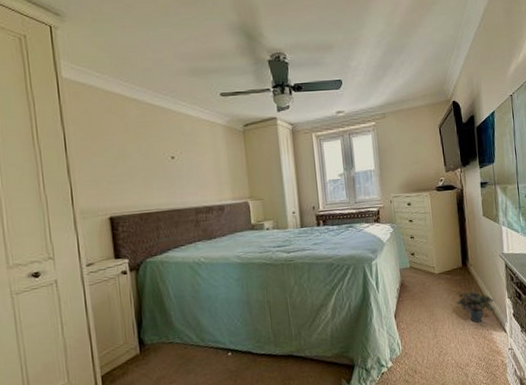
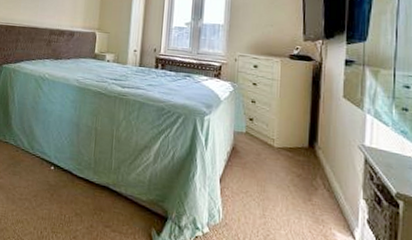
potted plant: present [456,290,495,323] -> none [295,176,345,218]

